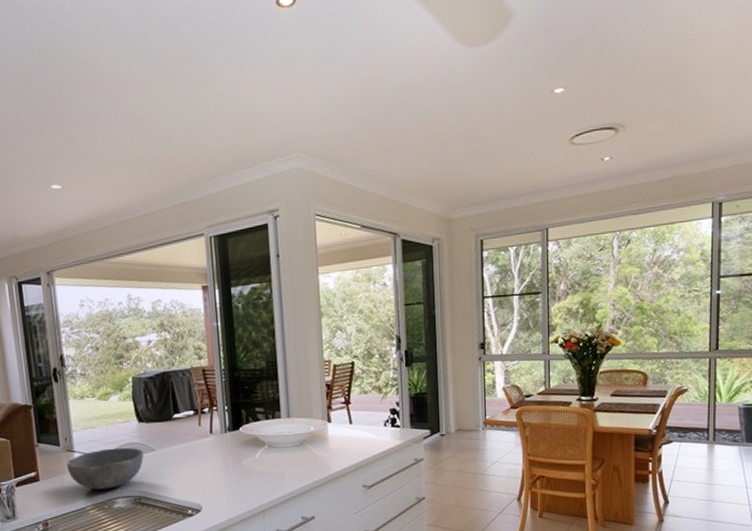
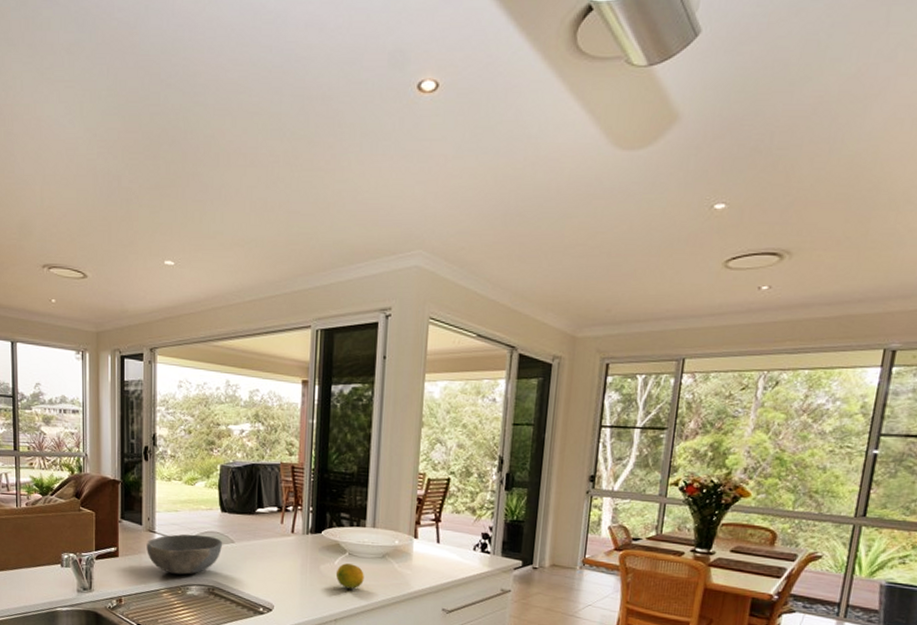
fruit: none [258,455,286,479] -> present [335,563,364,589]

